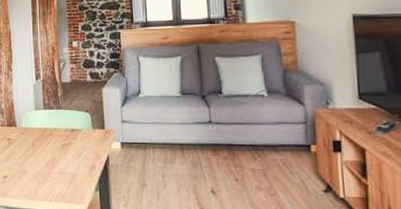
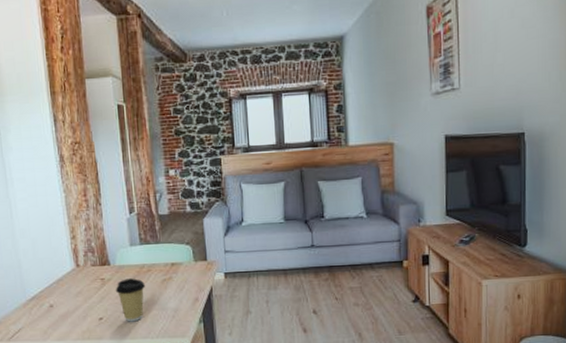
coffee cup: none [19,140,47,183] -> present [115,278,146,322]

